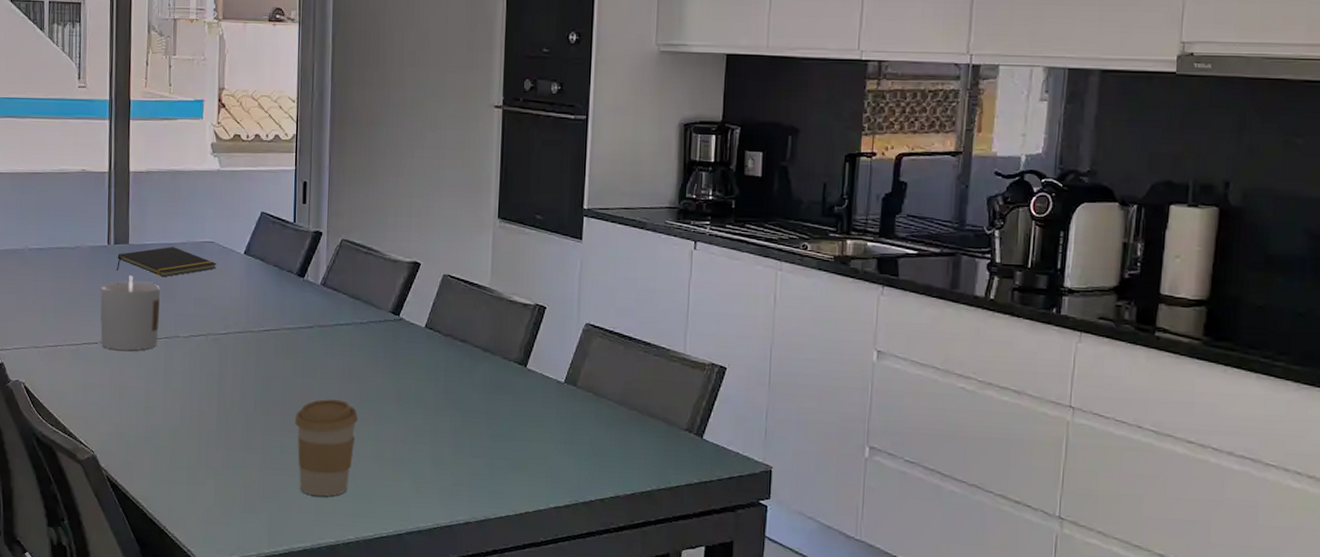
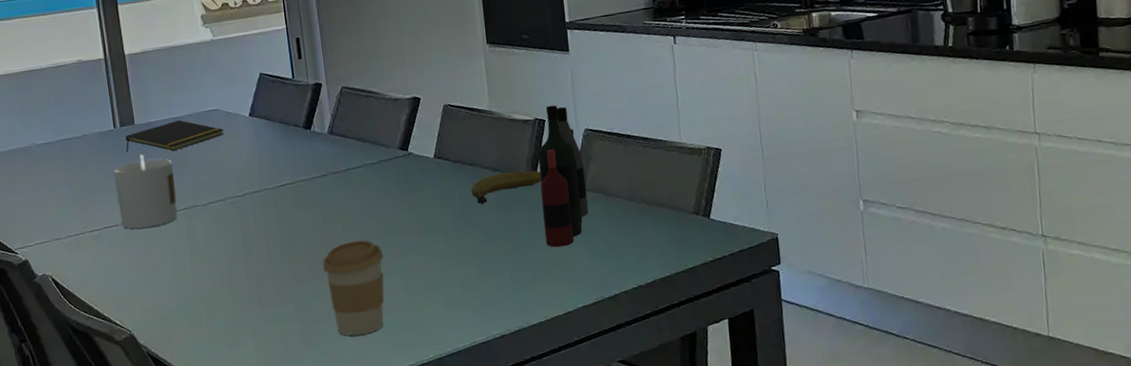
fruit: none [458,355,533,385] -> present [471,170,542,205]
bottle collection: none [526,292,580,442] -> present [537,105,589,248]

